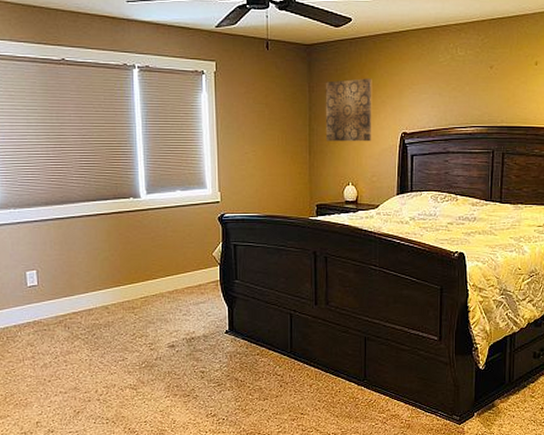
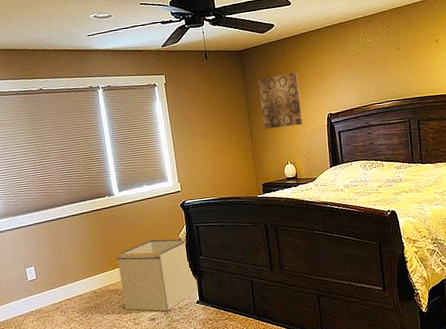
storage bin: none [136,254,229,339] -> present [116,238,199,312]

